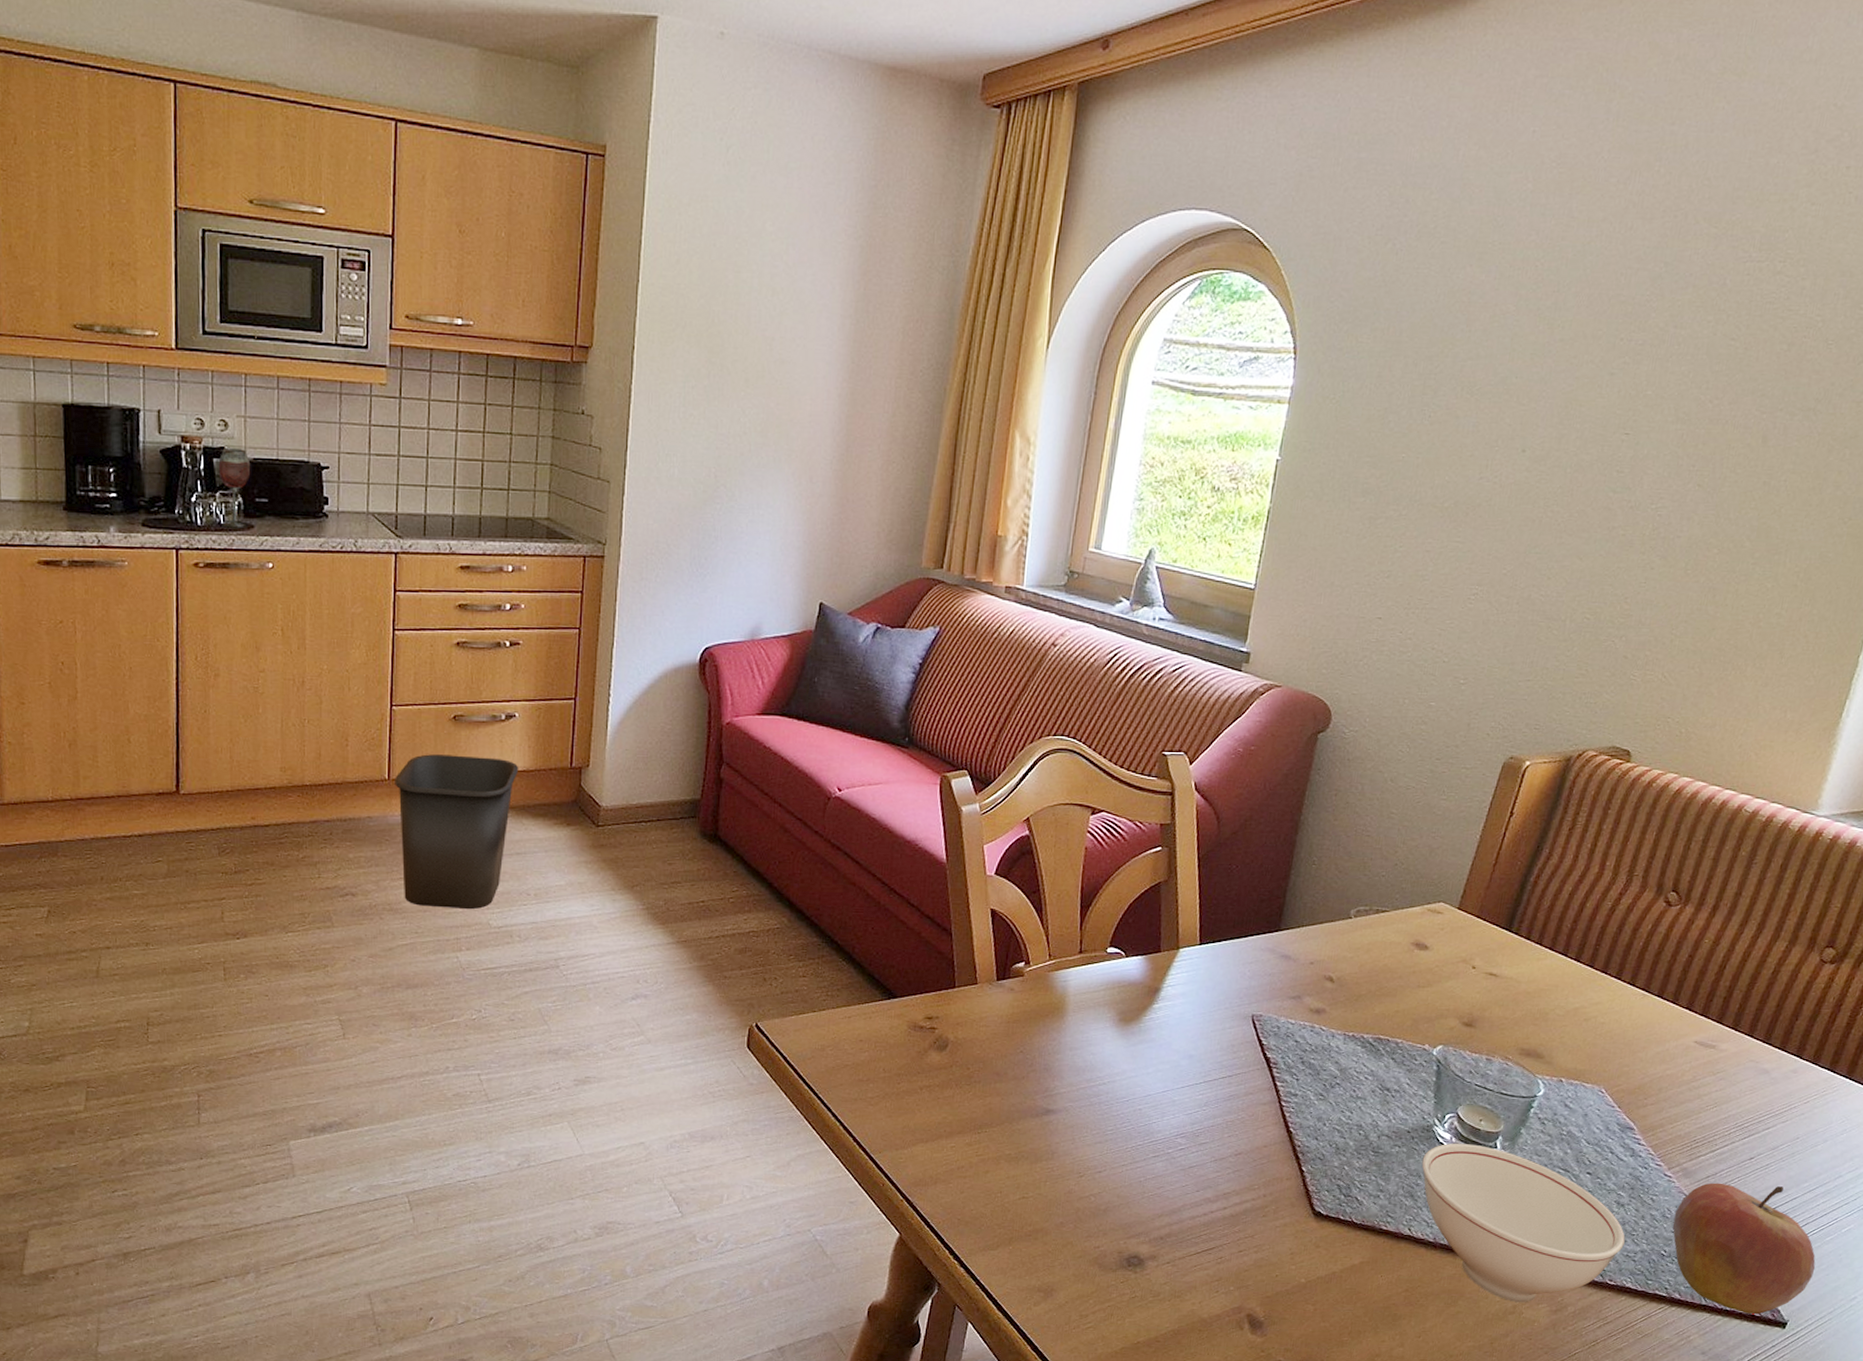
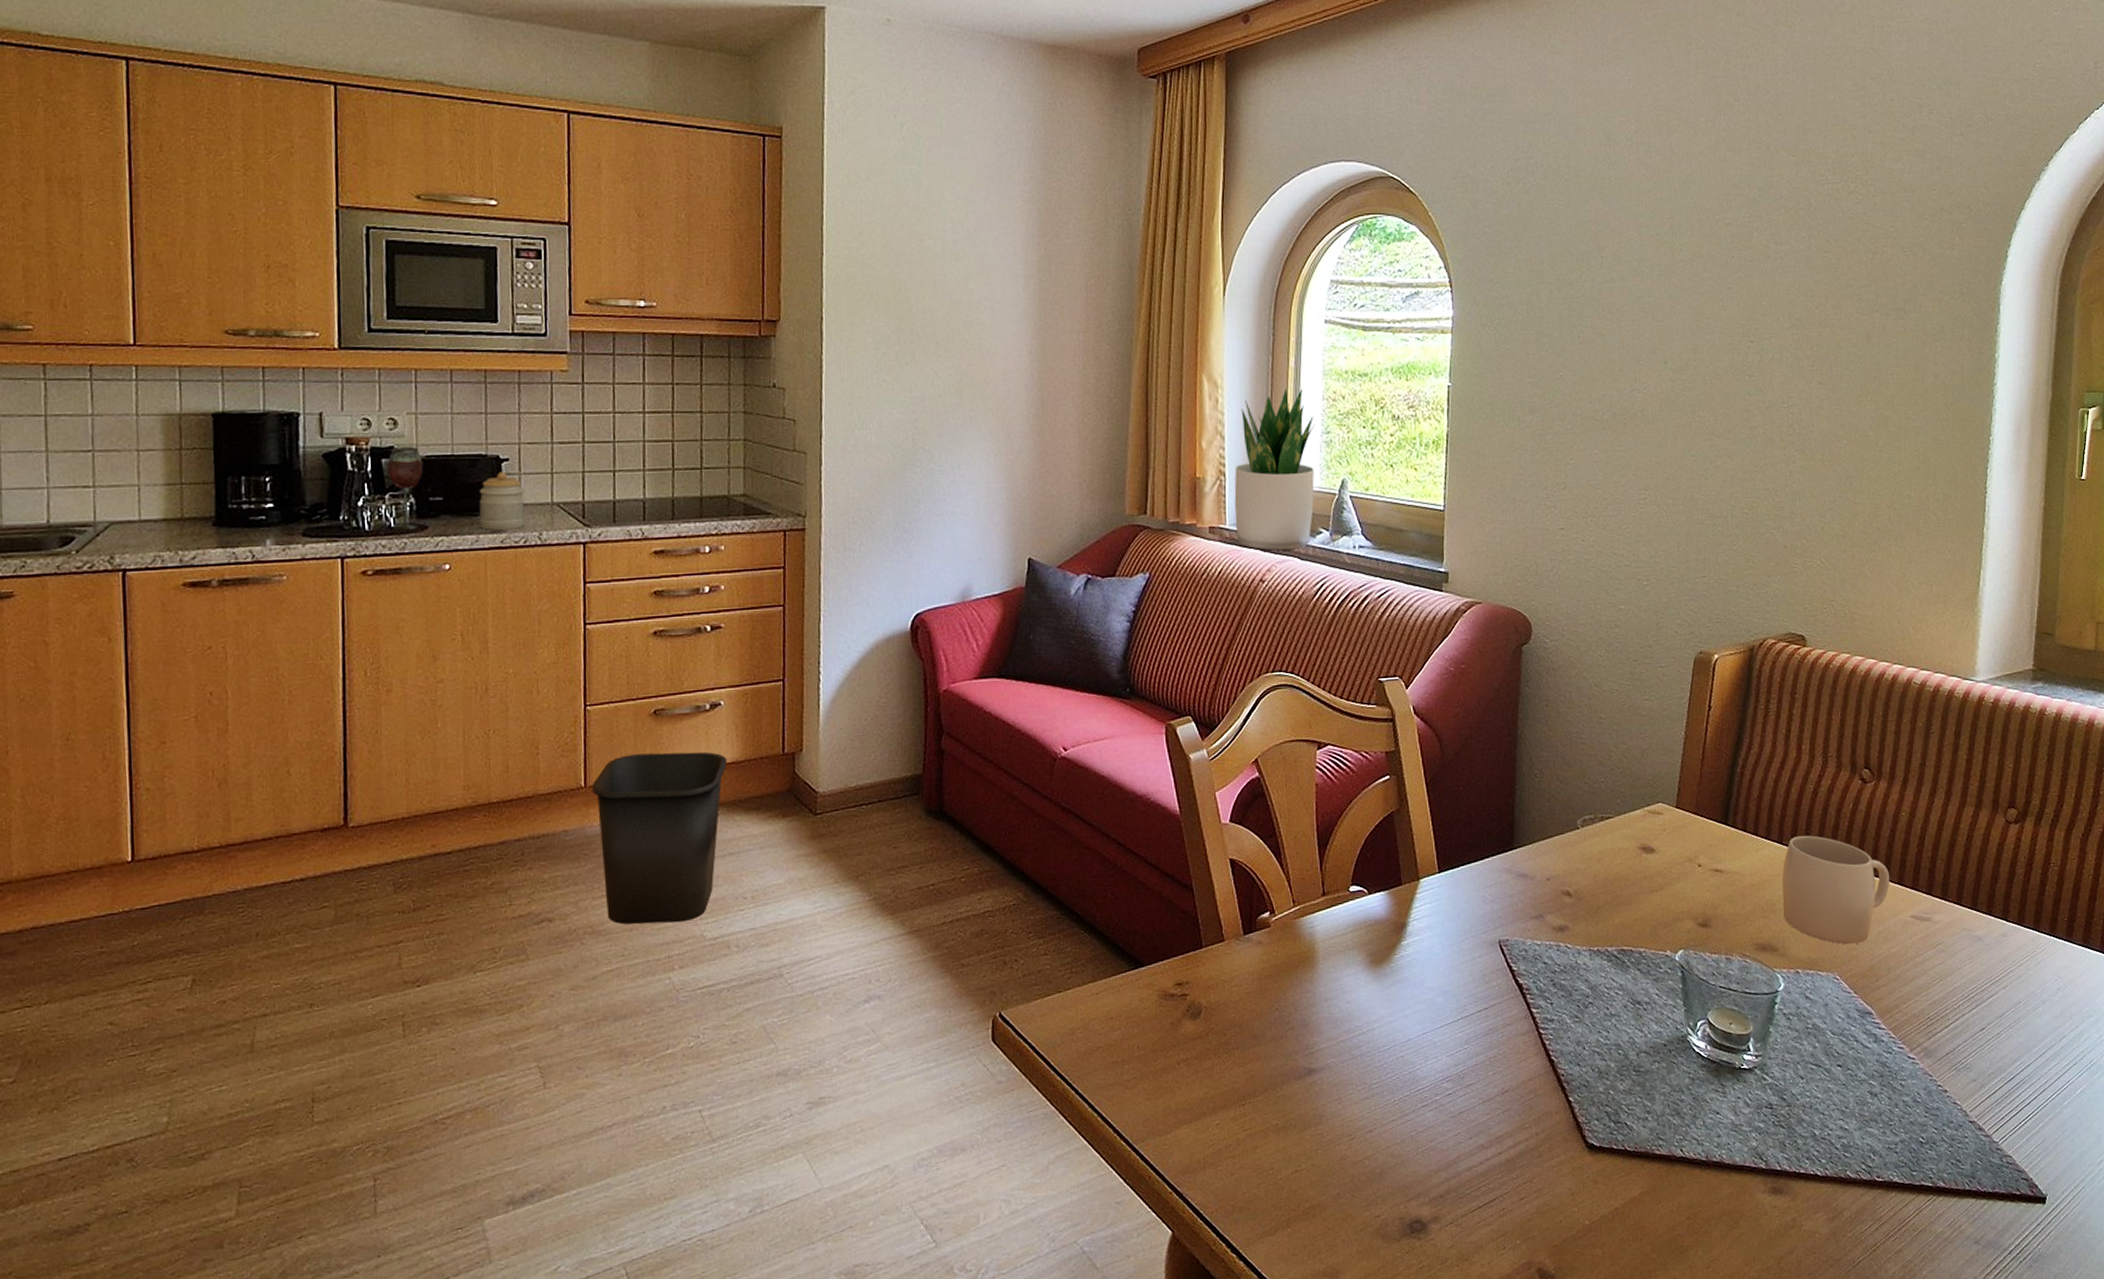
jar: none [299,478,343,536] -> present [478,471,525,531]
planter: none [1033,451,1129,616] -> present [1234,388,1315,551]
bowl: present [1421,1143,1626,1303] -> none [1682,1049,1884,1215]
mug: none [1555,950,1680,1061] -> present [1782,835,1890,945]
fruit: present [1672,1182,1816,1314] -> none [1924,1054,2061,1193]

